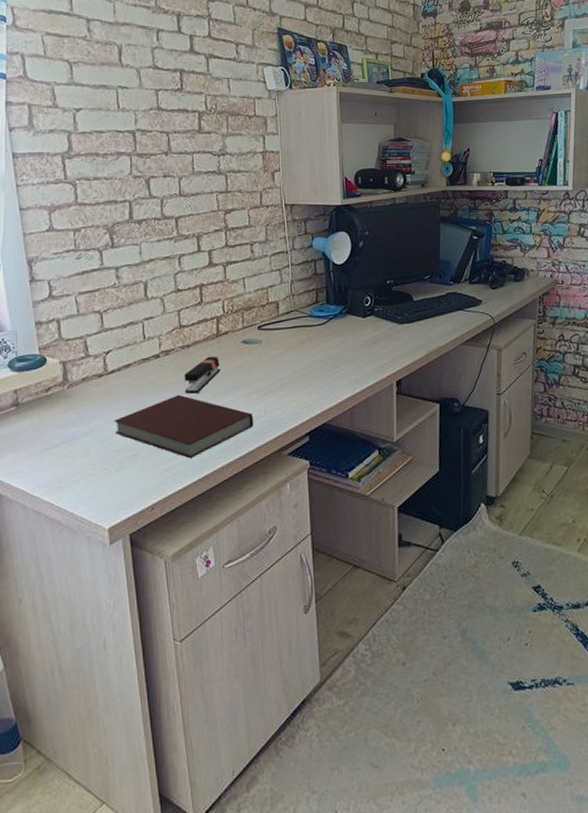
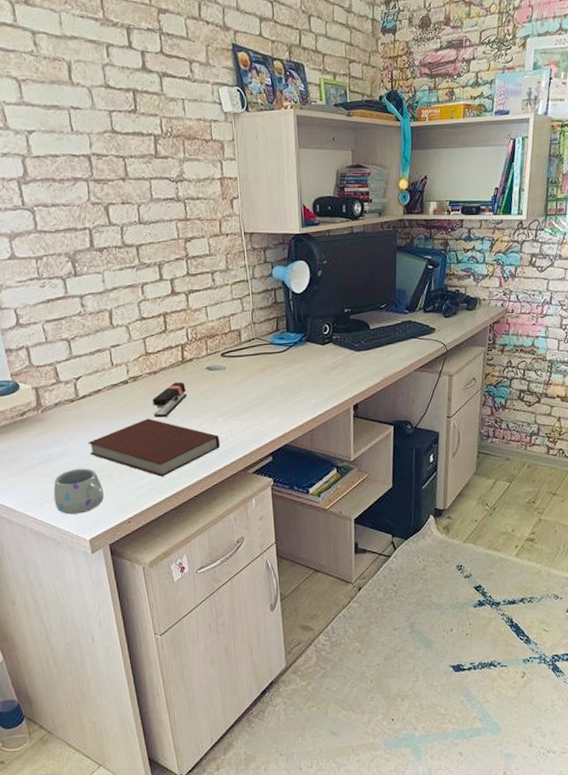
mug: none [74,448,127,500] -> present [53,468,104,515]

